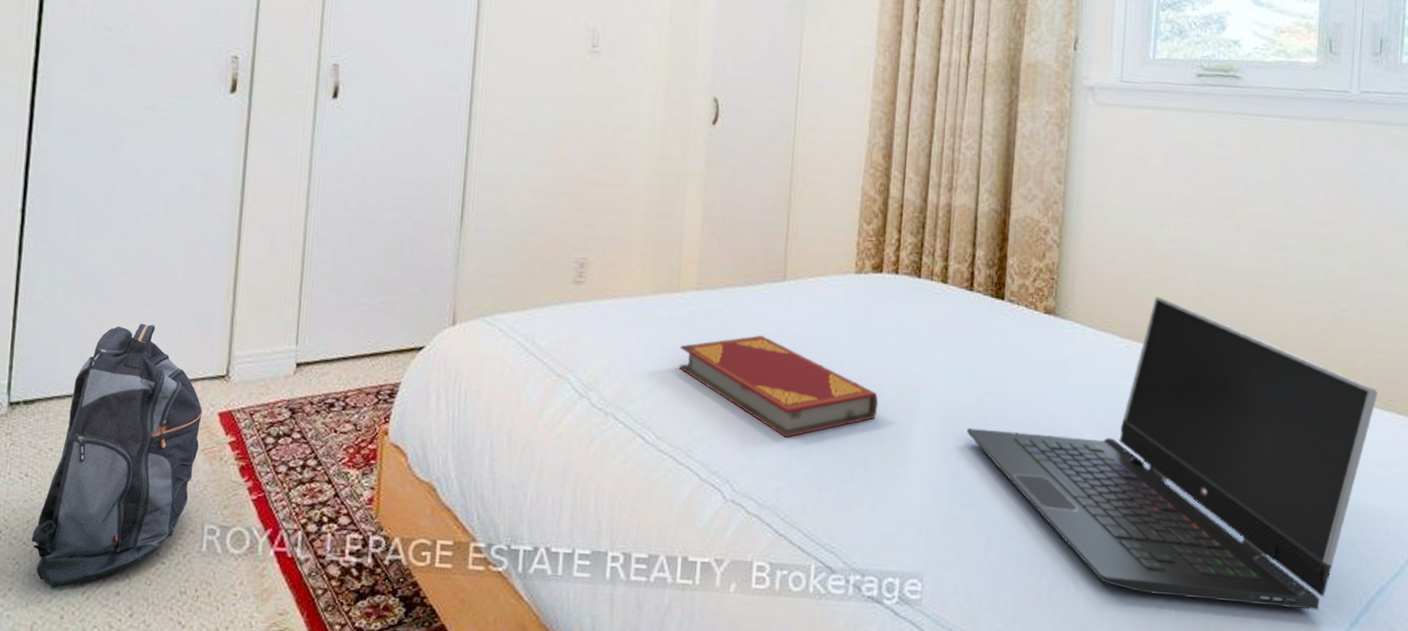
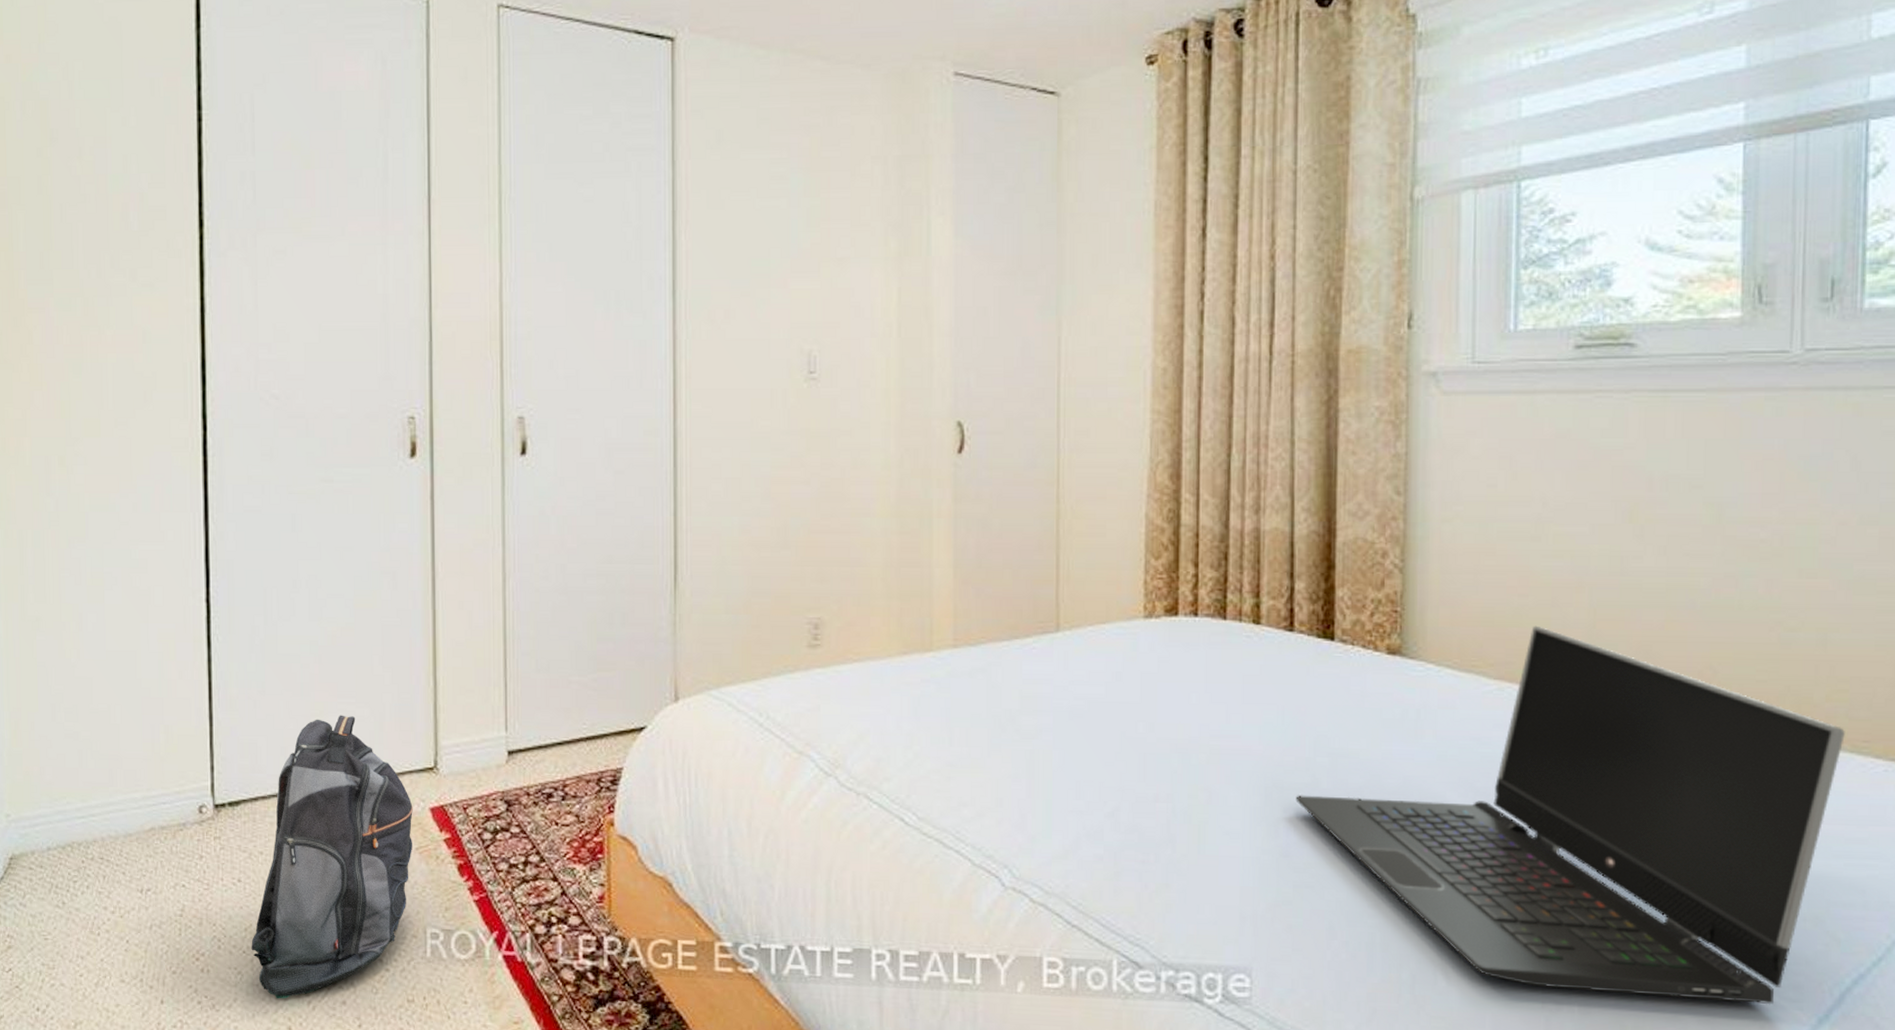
hardback book: present [678,335,879,438] -> none [938,696,1183,814]

